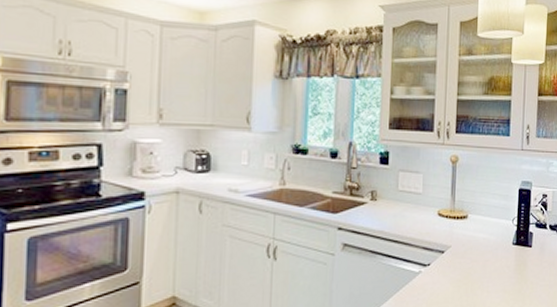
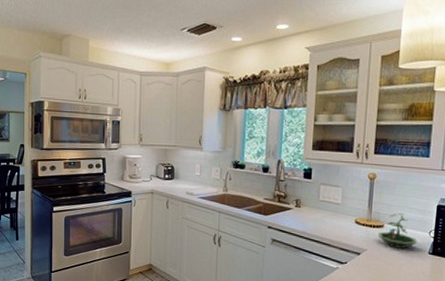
terrarium: none [462,200,502,241] -> present [377,213,418,249]

